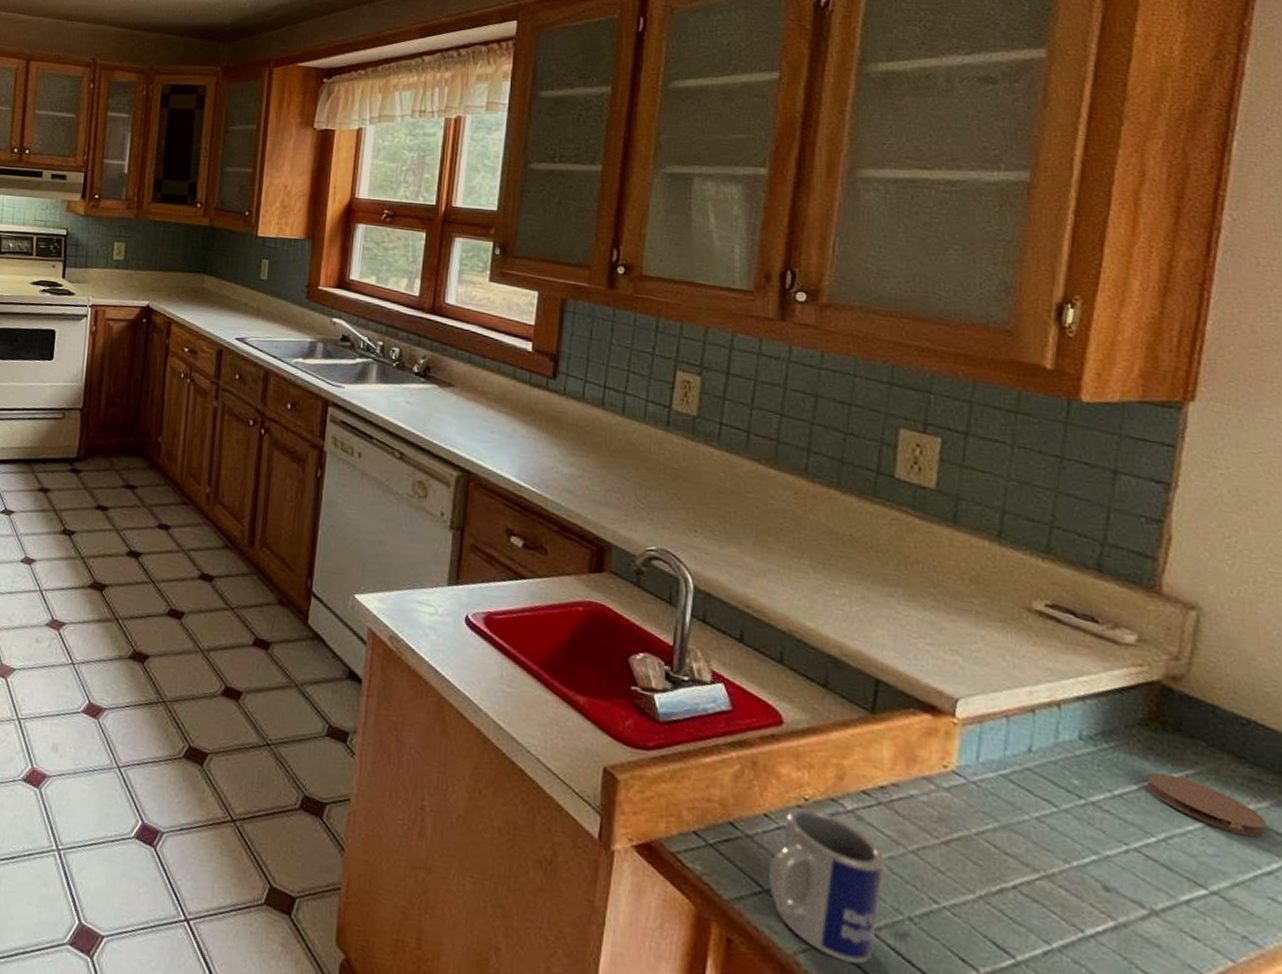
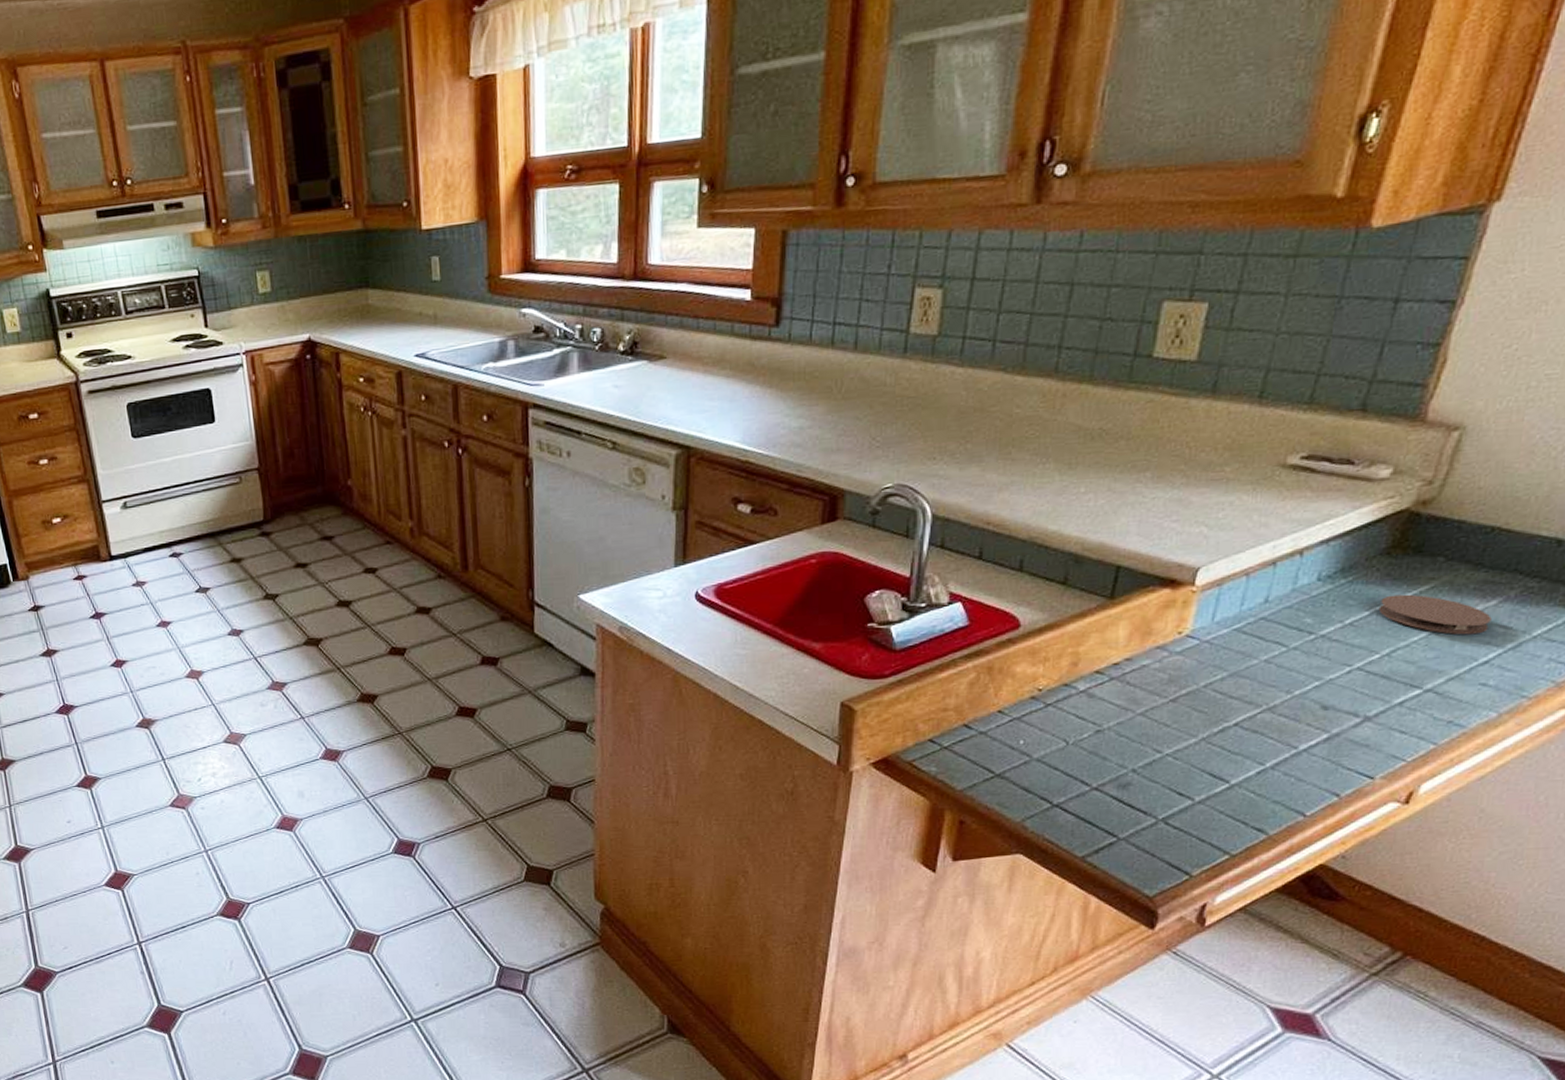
mug: present [769,807,885,964] -> none [1001,696,1113,818]

